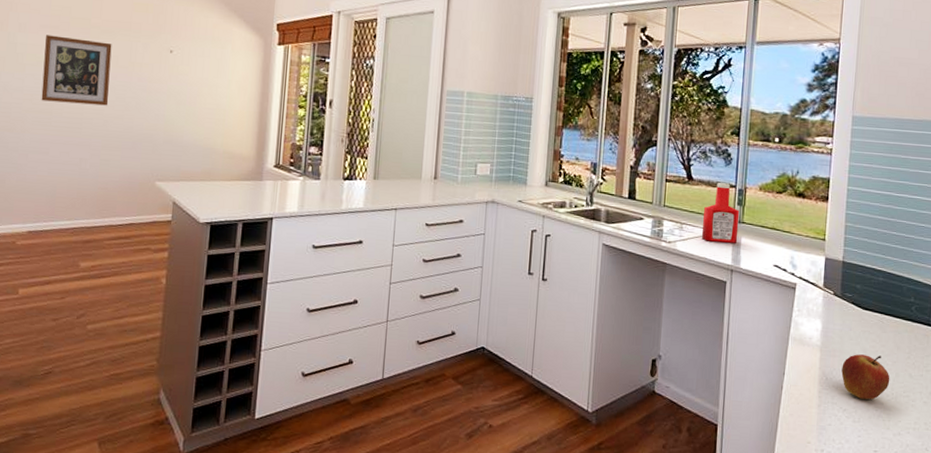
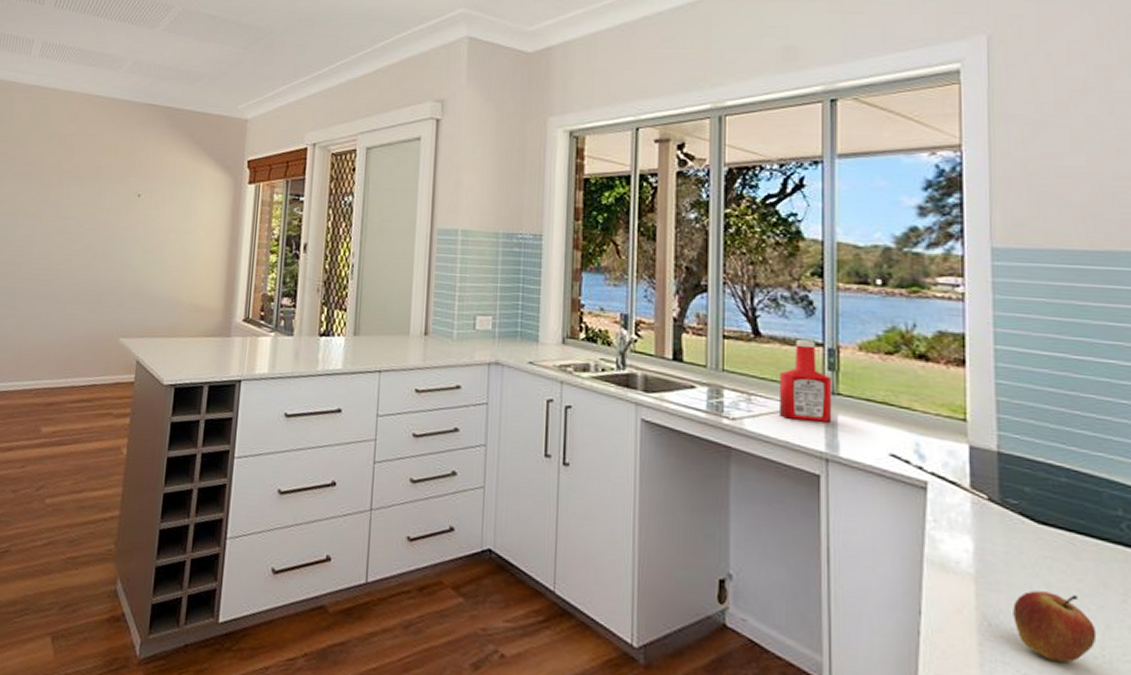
wall art: present [41,35,112,106] -> none [12,183,82,256]

